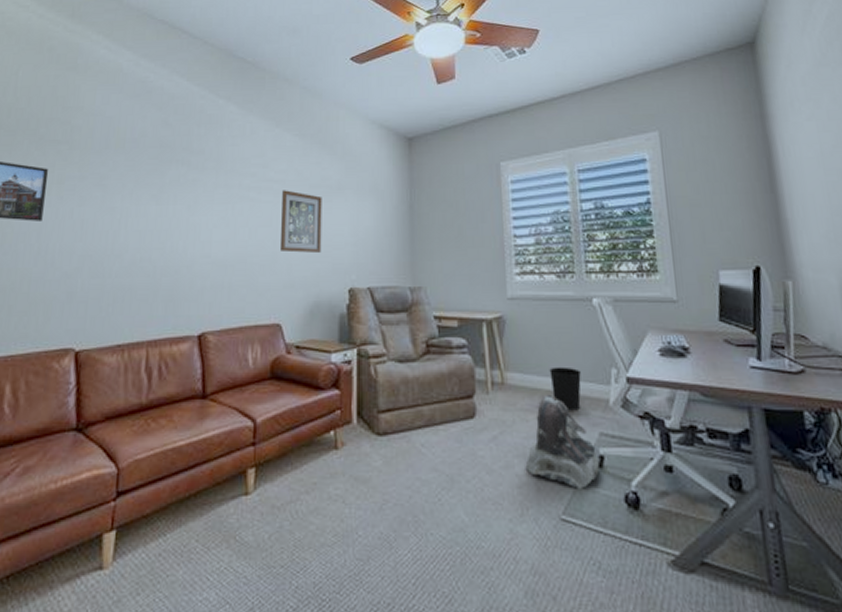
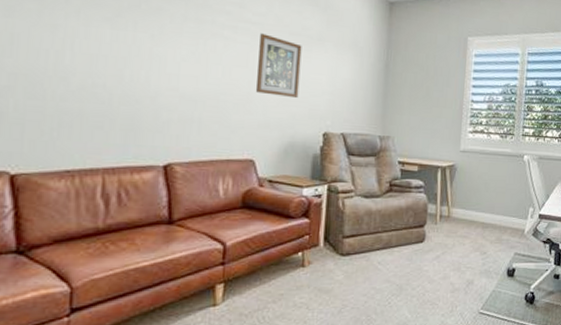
backpack: present [526,395,601,489] -> none [459,226,512,292]
wastebasket: present [549,366,581,411] -> none [485,205,508,237]

